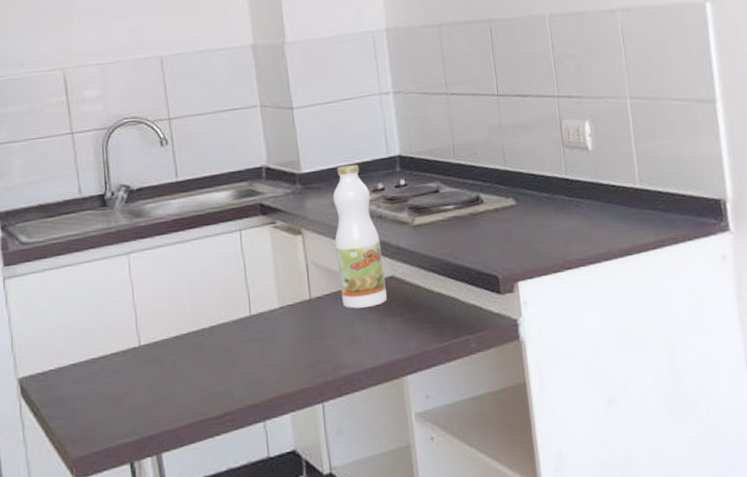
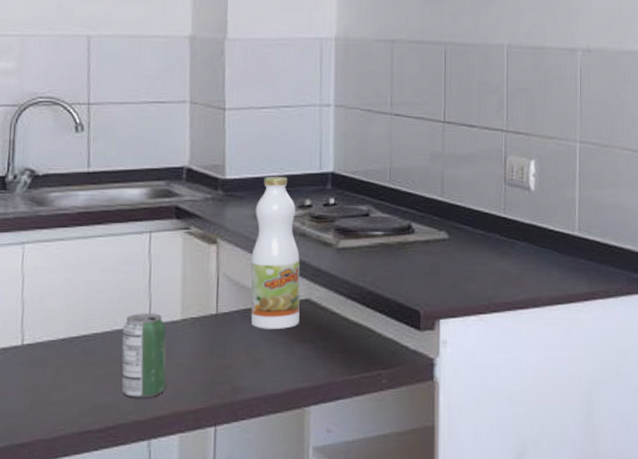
beverage can: none [226,304,272,385] -> present [121,313,166,399]

